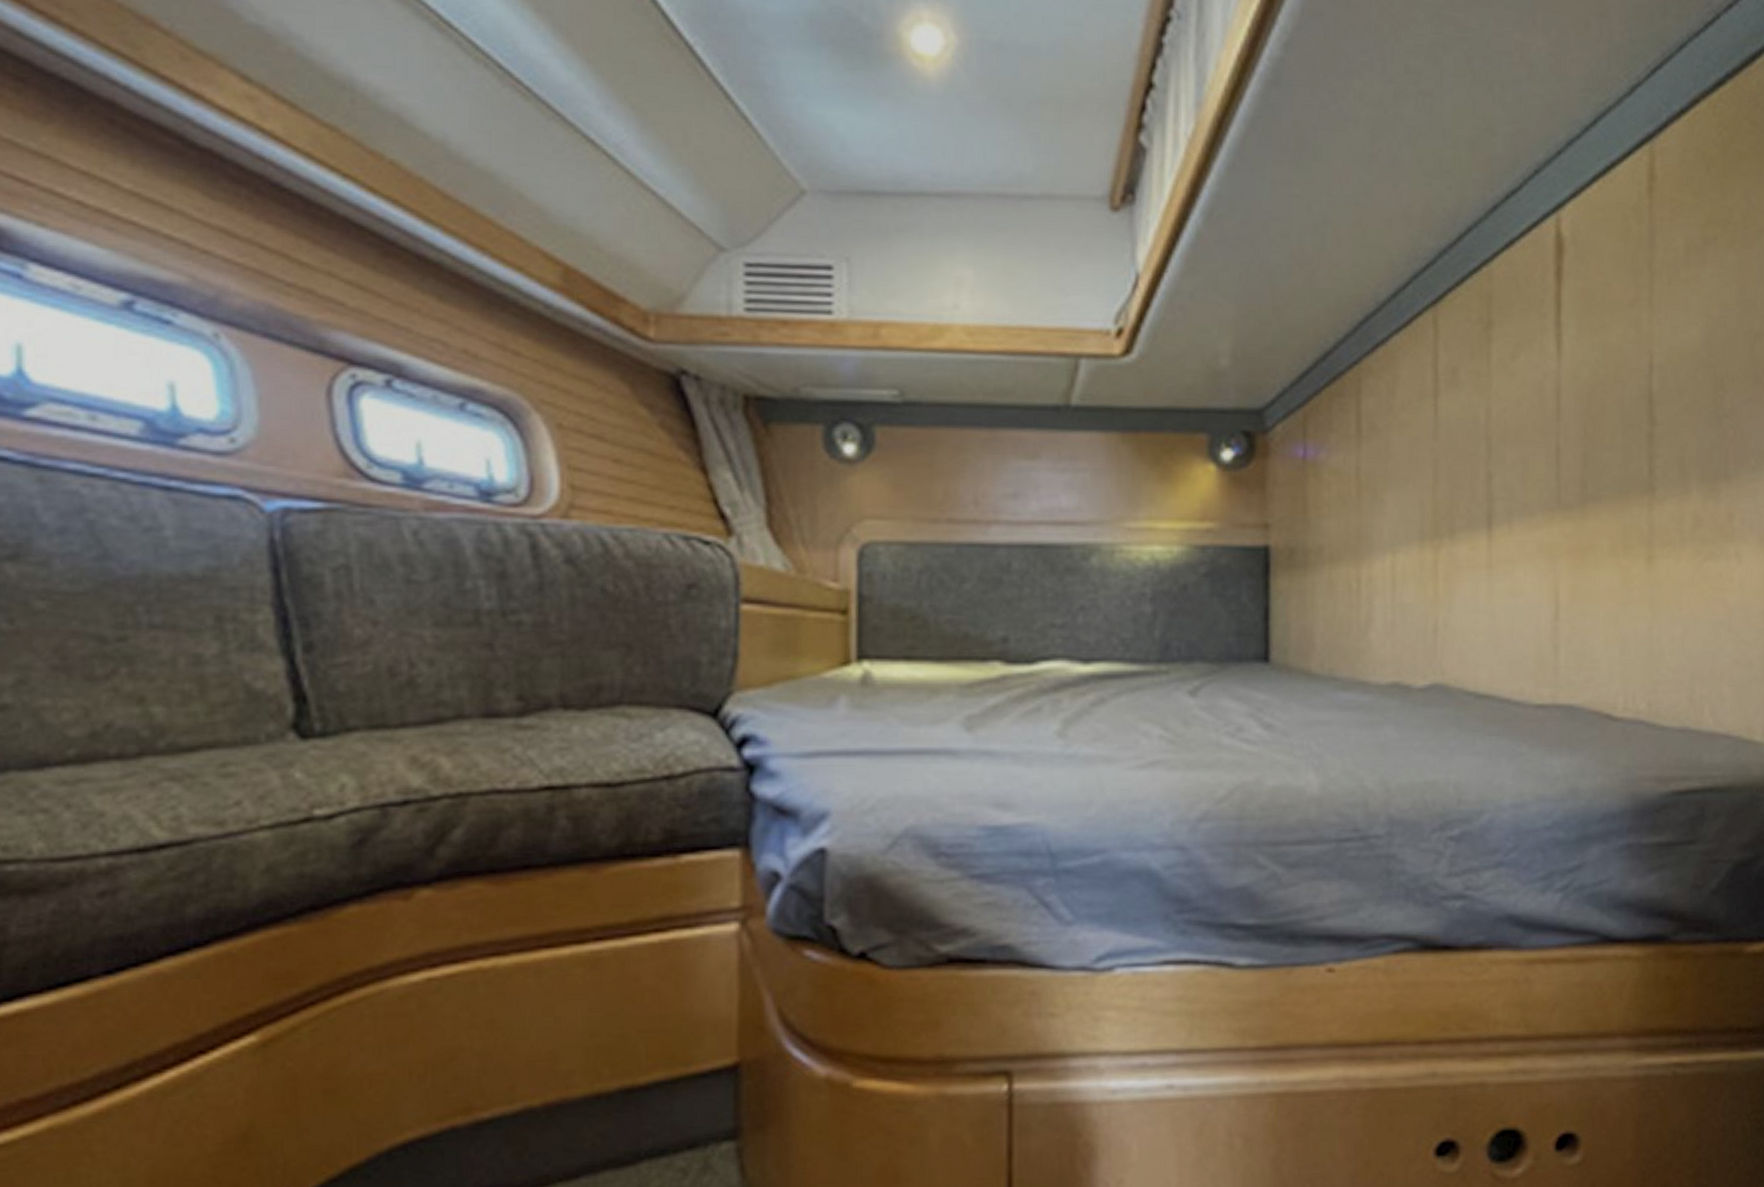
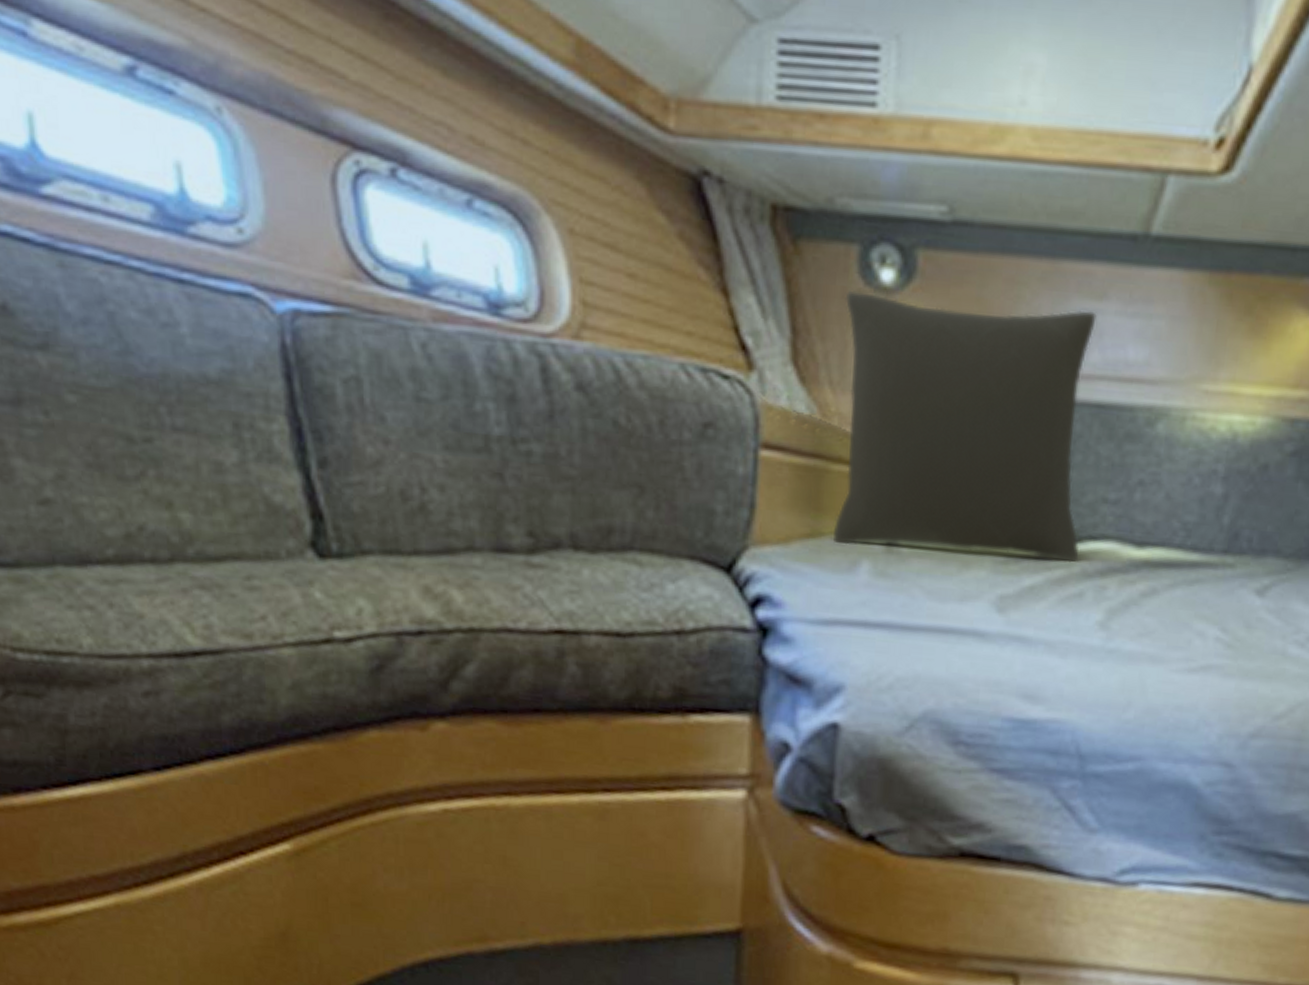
pillow: none [811,463,1035,683] -> present [832,290,1097,563]

